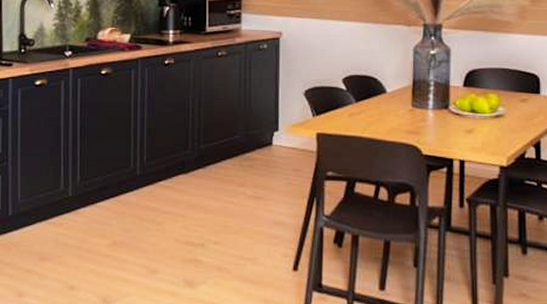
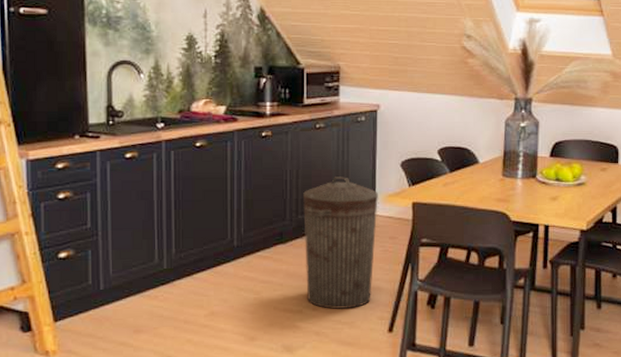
trash can: none [205,105,281,245] -> present [303,177,378,310]

